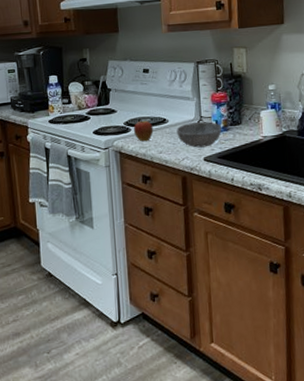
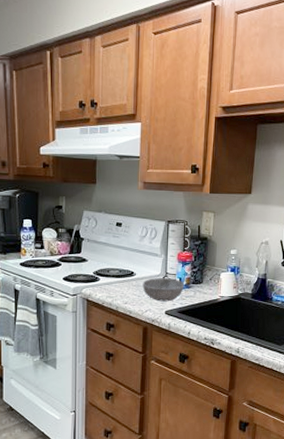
apple: present [133,118,154,142] -> none [102,269,121,292]

